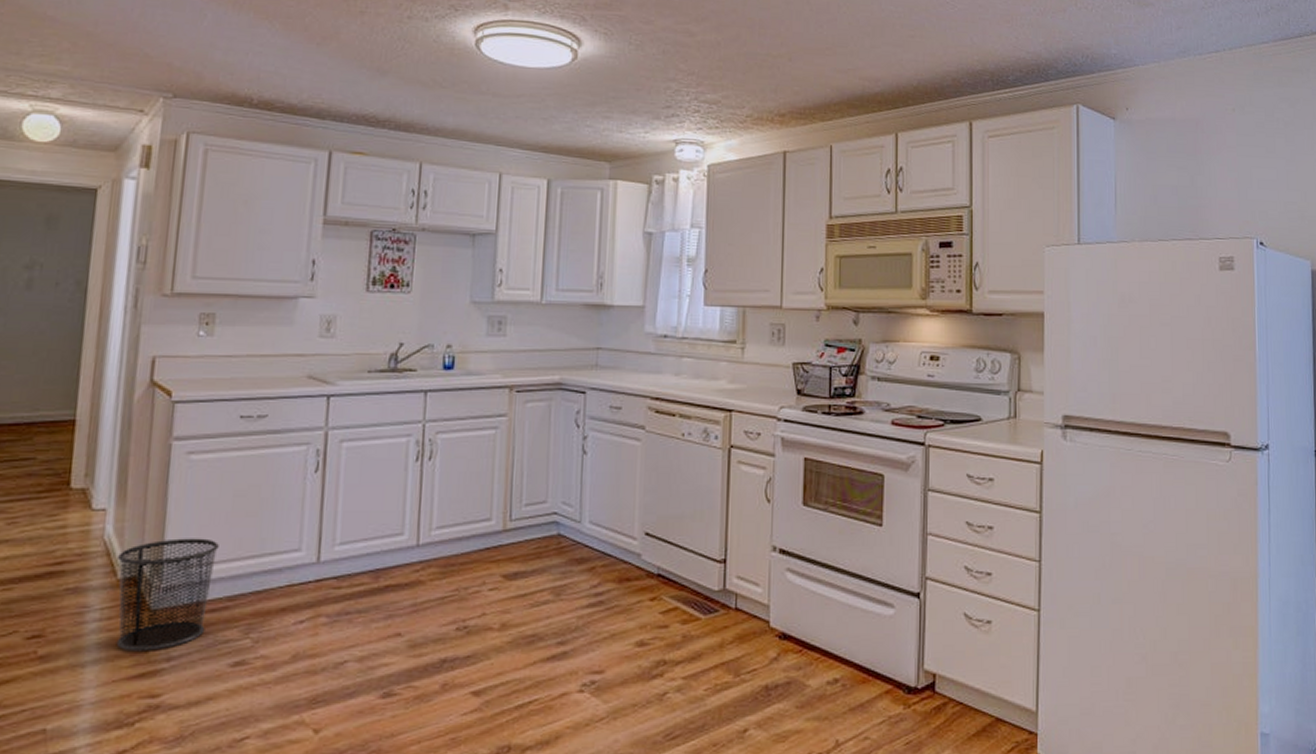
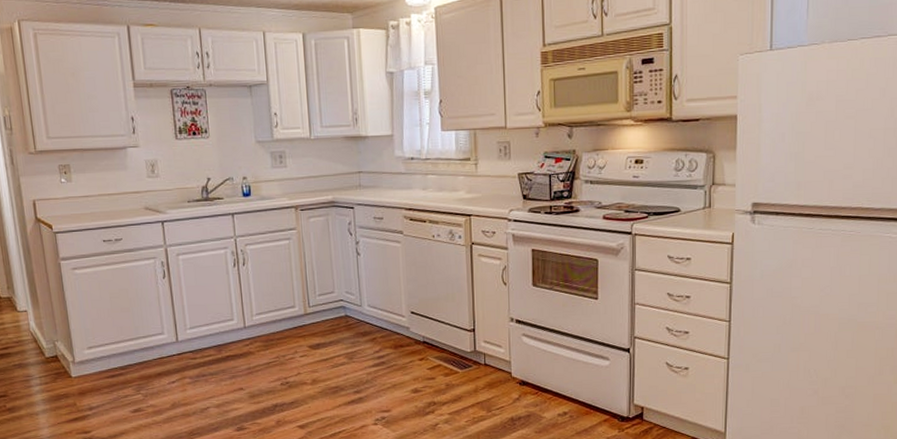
waste bin: present [116,538,219,652] -> none [42,328,110,404]

